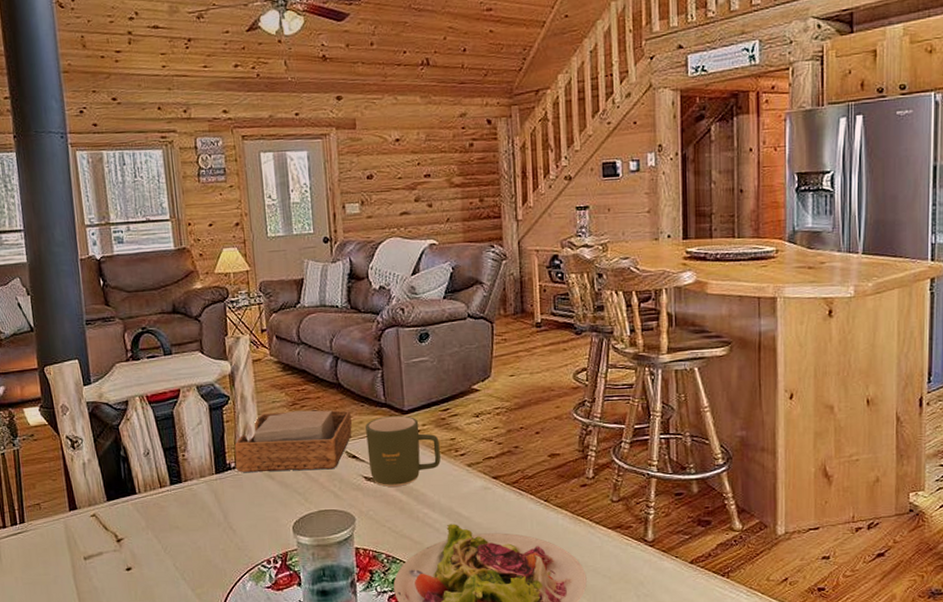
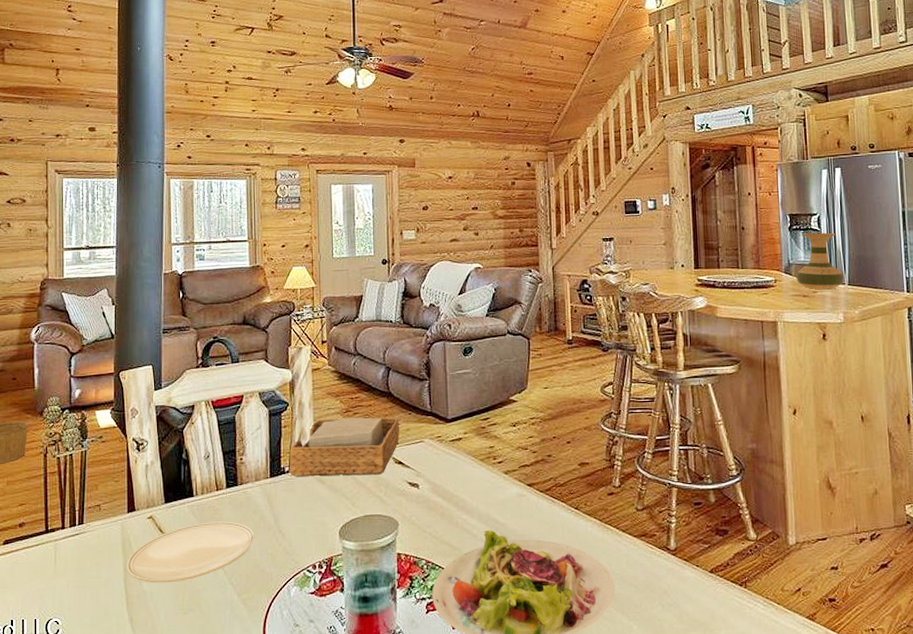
plate: none [73,518,204,579] -> present [126,521,254,583]
mug: present [366,416,441,487] -> none [412,424,480,492]
vase: none [802,193,857,260] -> present [796,232,844,290]

